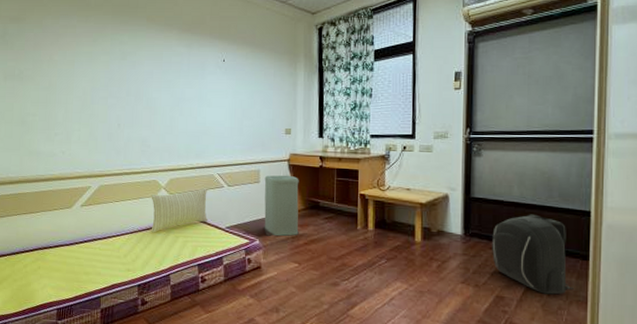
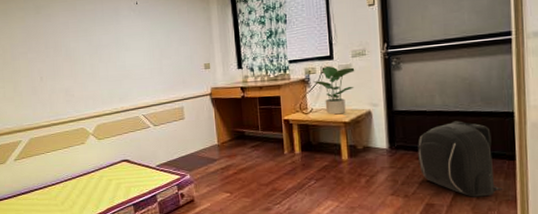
pillow: present [151,188,209,233] -> none [80,130,139,179]
laundry basket: present [264,175,299,236] -> none [188,108,228,170]
potted plant: none [393,144,436,195] -> present [313,66,355,115]

